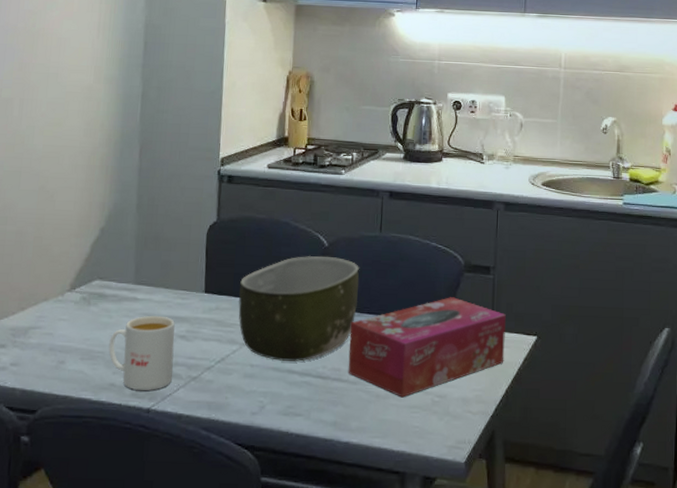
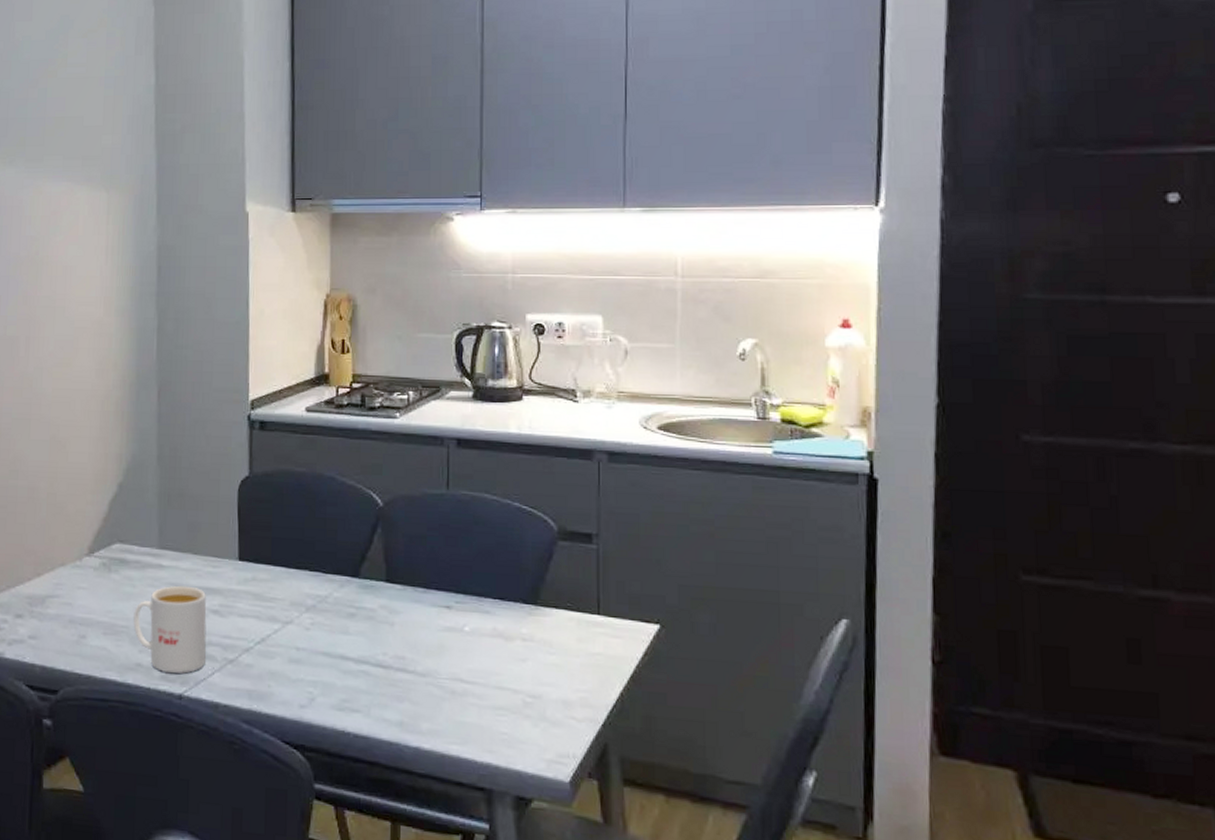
bowl: present [238,256,359,362] -> none [278,518,424,646]
tissue box: present [348,297,506,398] -> none [414,571,616,696]

